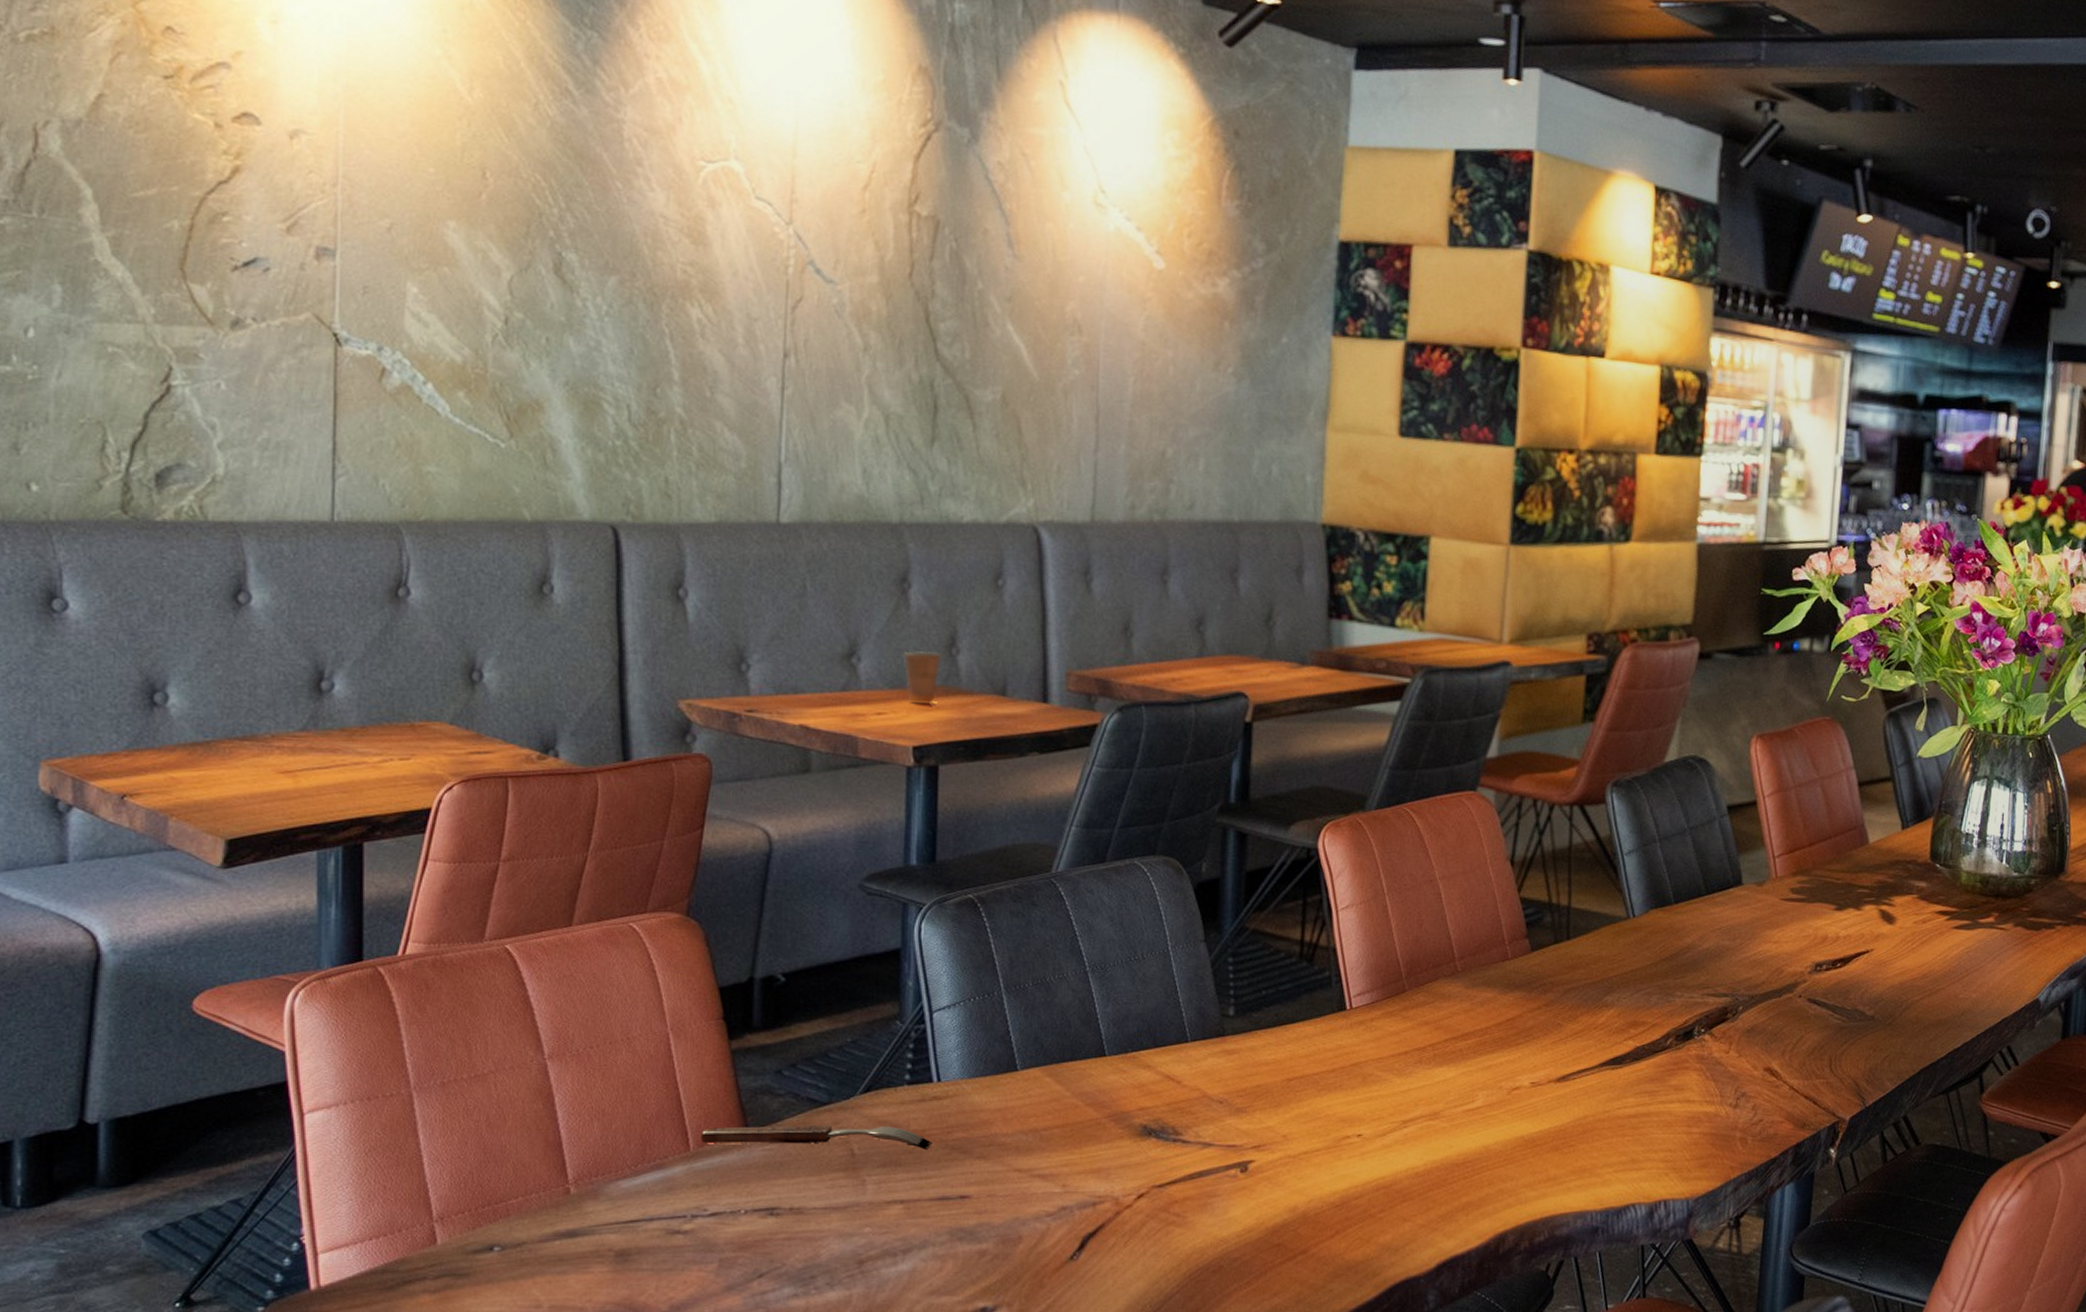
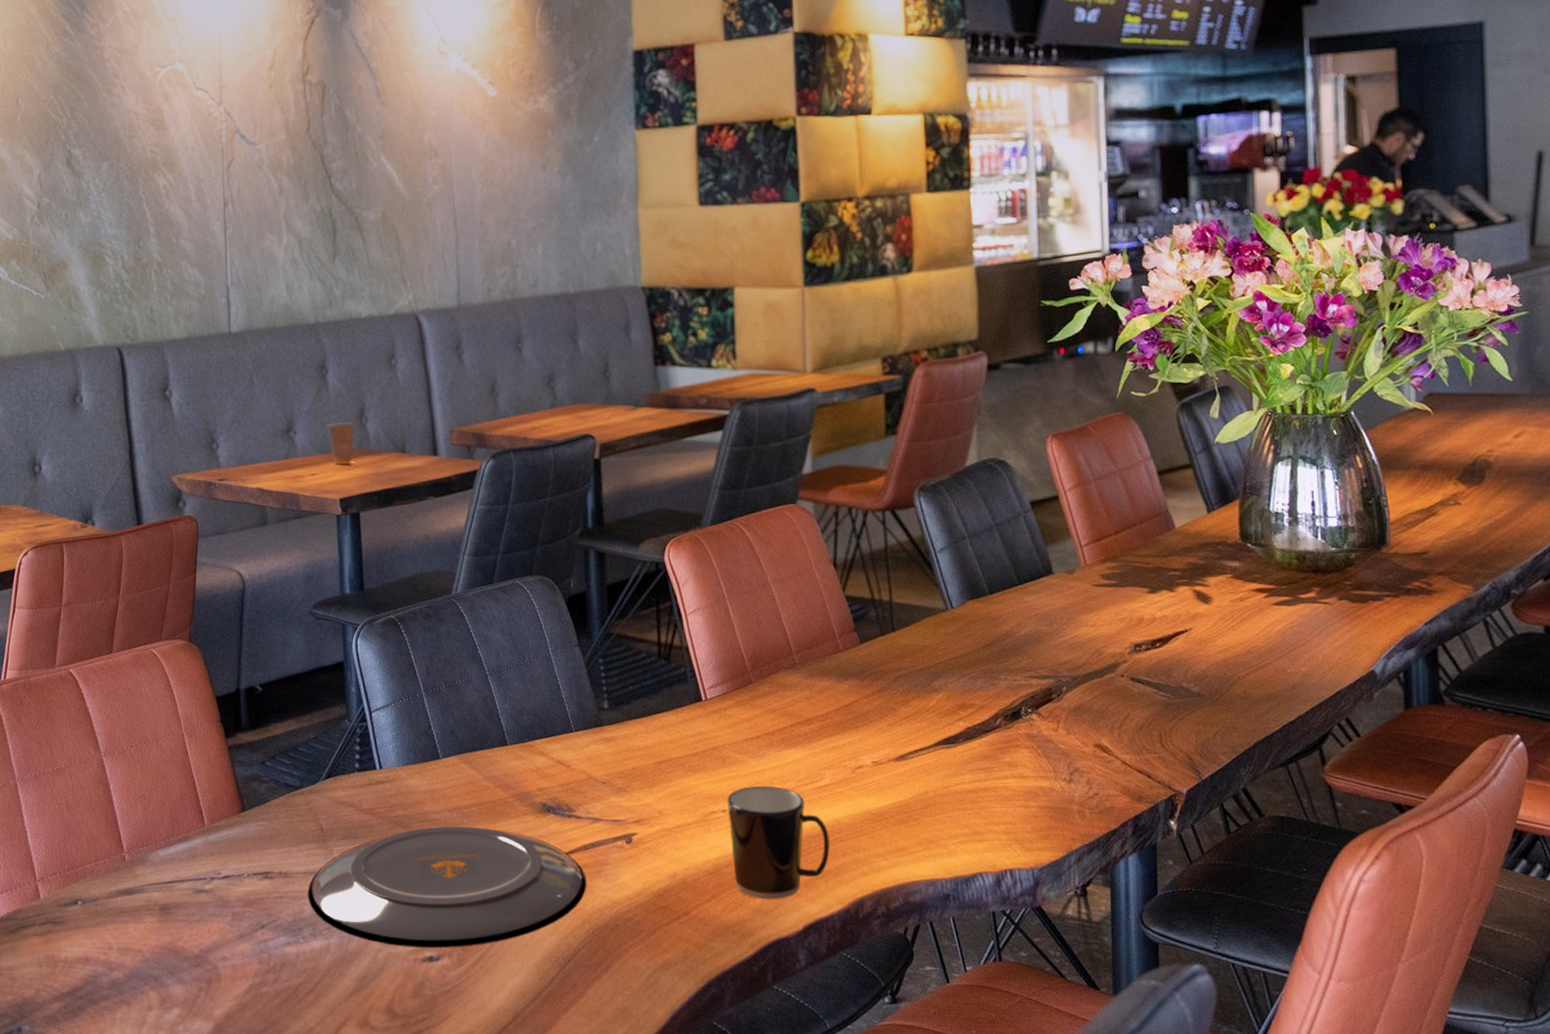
fork: present [700,1125,933,1151] -> none [211,806,380,826]
plate: none [826,1152,1189,1298] -> present [307,827,587,949]
mug: none [1363,1107,1475,1236] -> present [727,785,830,900]

